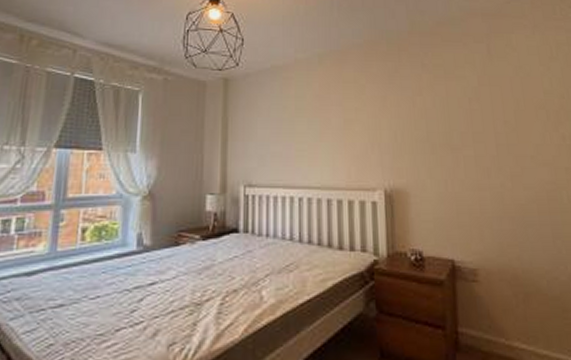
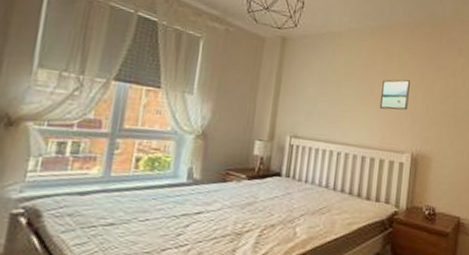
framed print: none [339,106,372,142] -> present [379,79,410,111]

